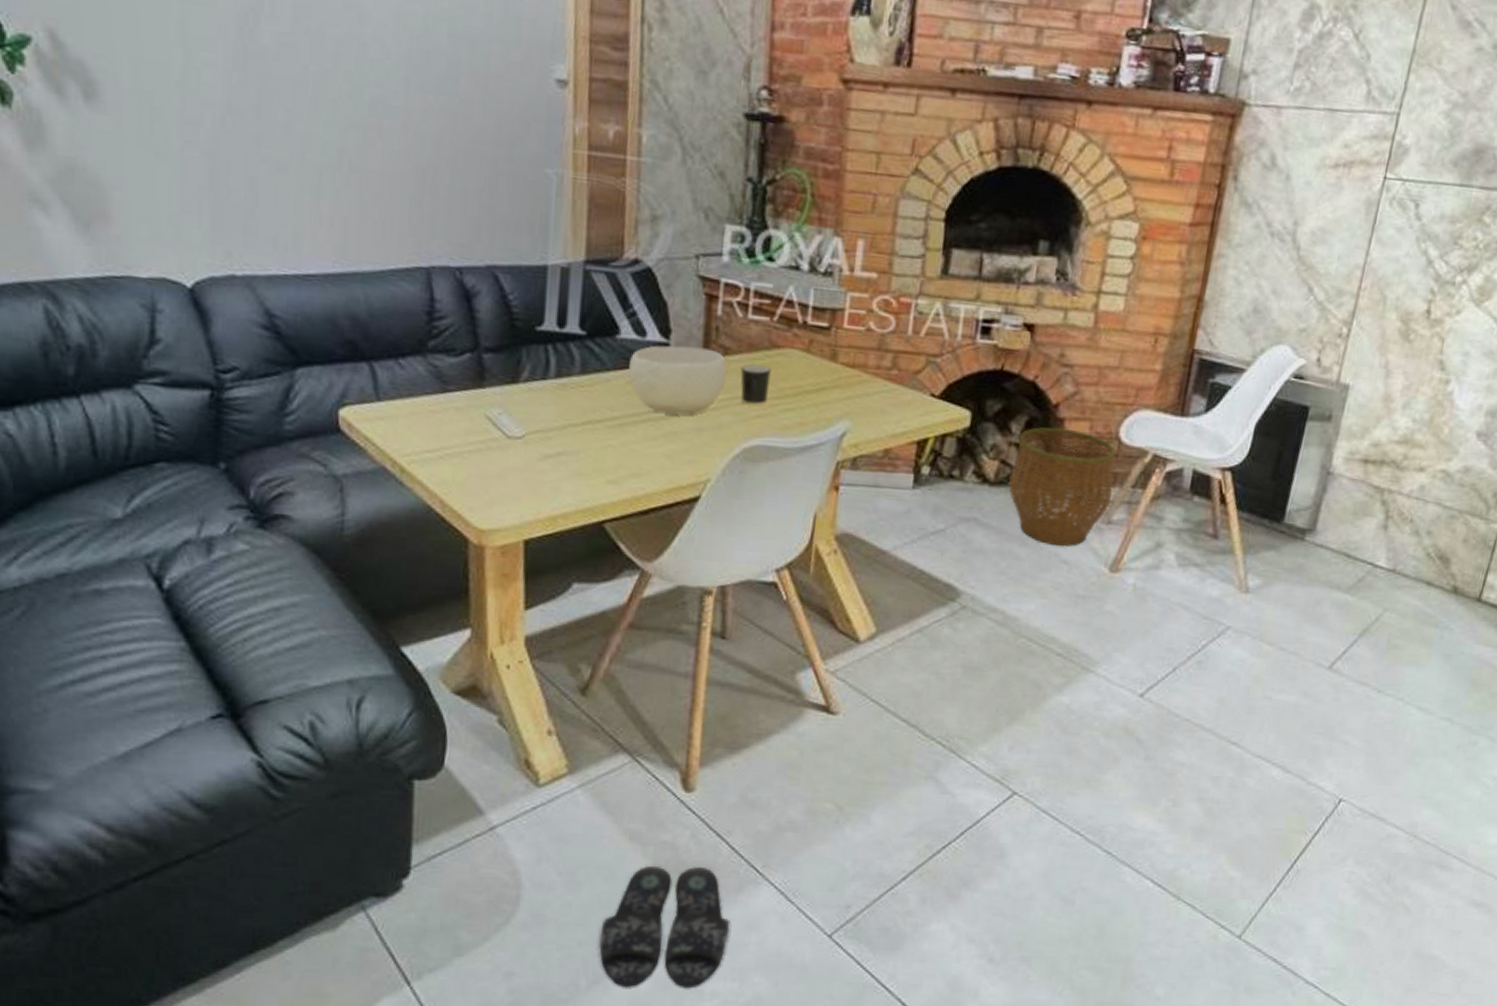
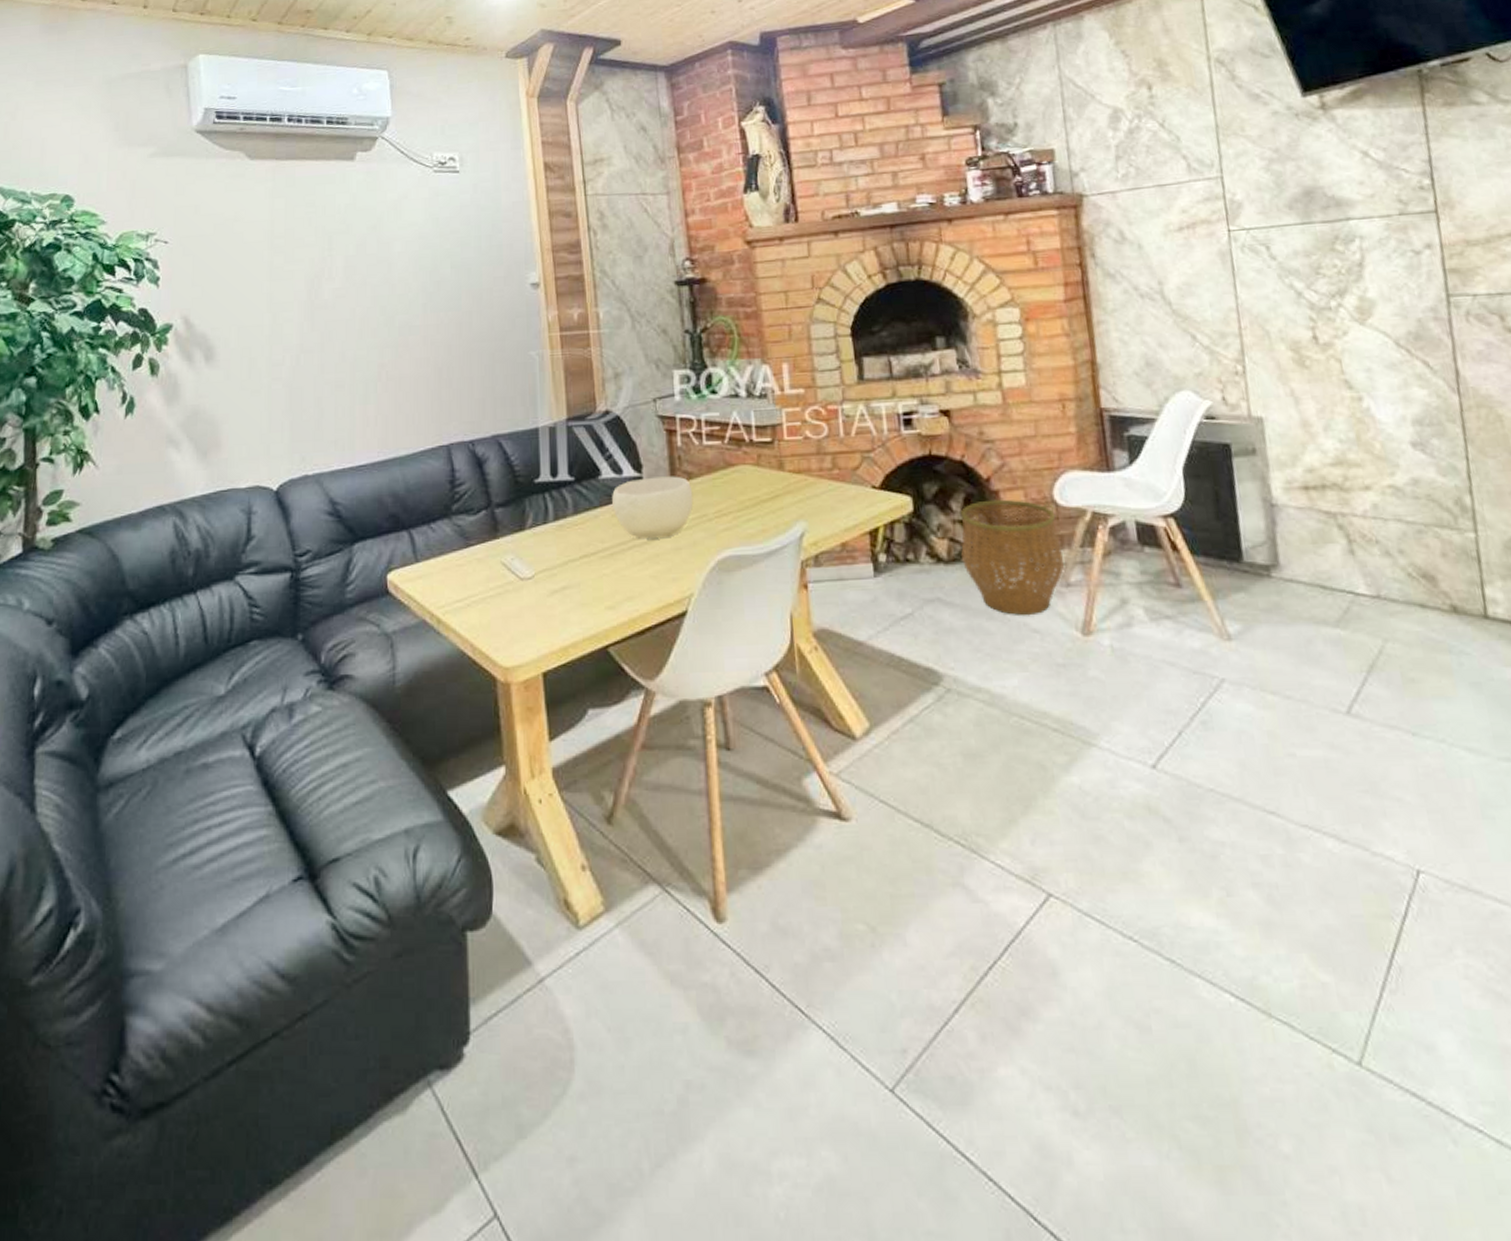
slippers: present [599,865,731,988] -> none [656,1012,787,1171]
mug: present [740,364,771,407] -> none [704,483,732,521]

